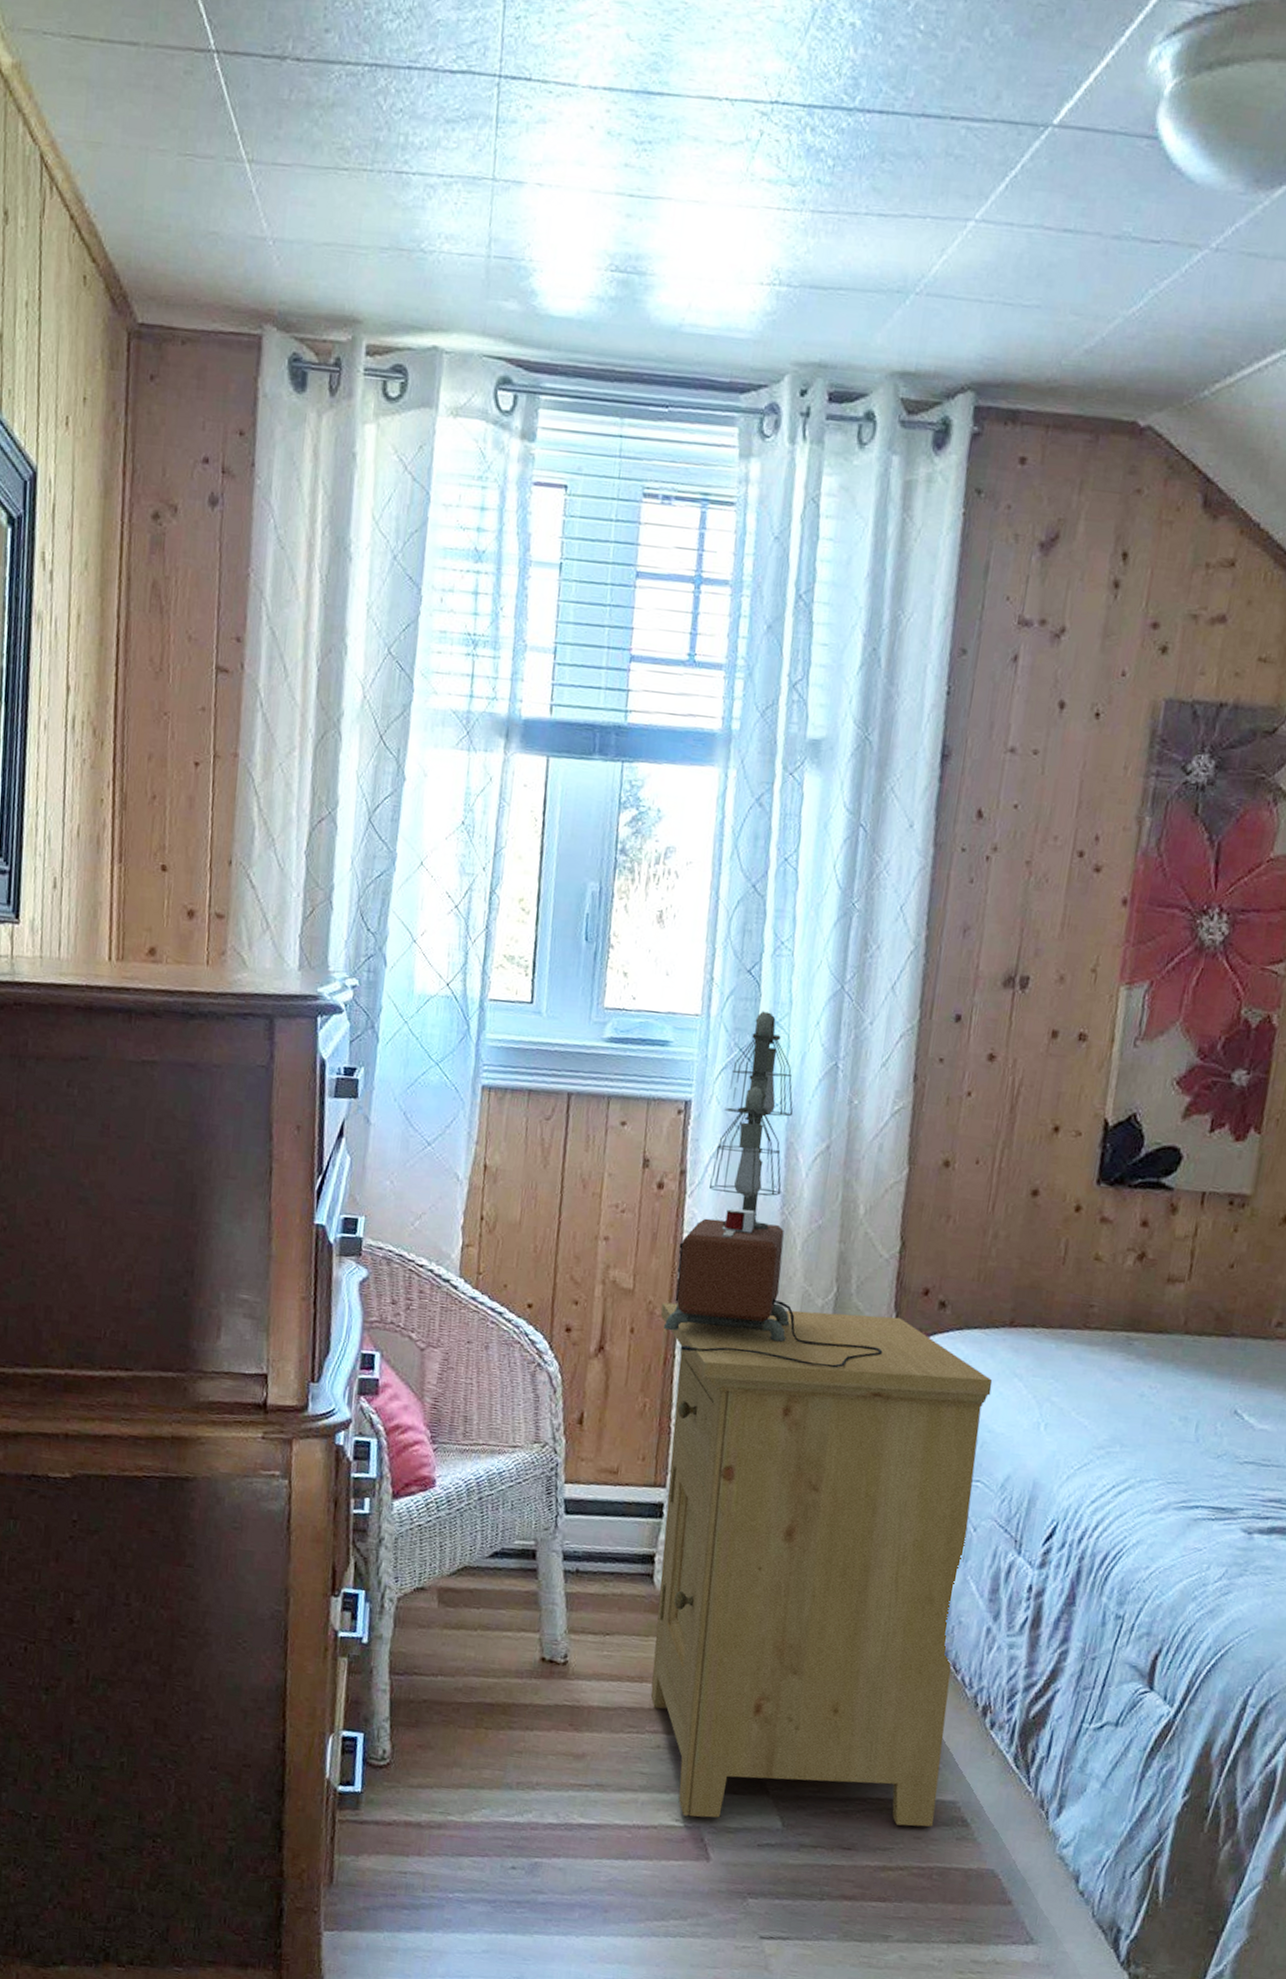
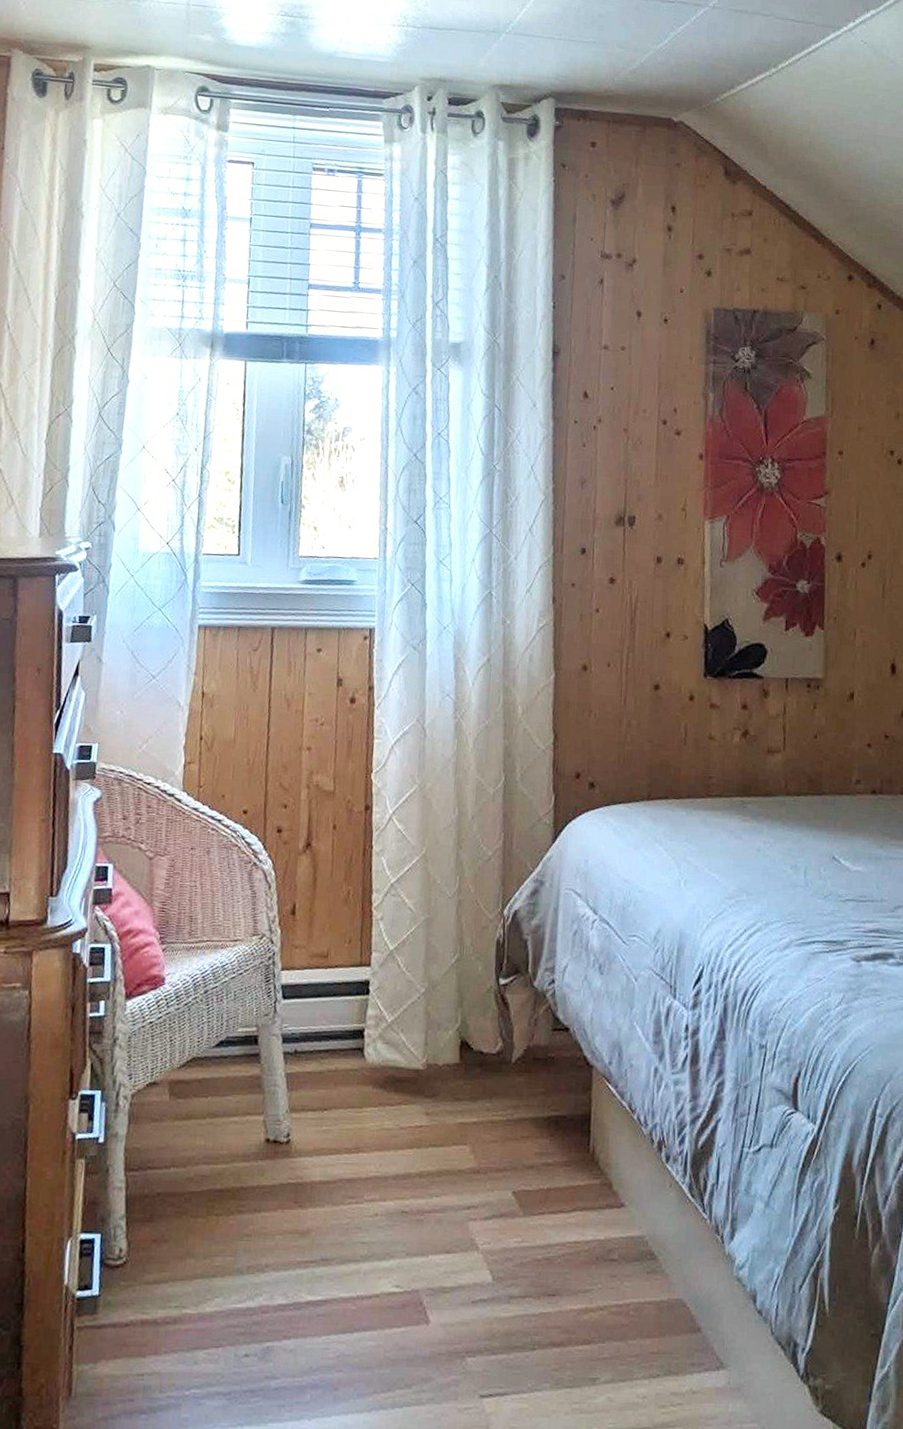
nightstand: present [650,1302,993,1827] -> none [358,798,639,1281]
table lamp: present [664,1011,883,1368] -> none [362,553,547,847]

